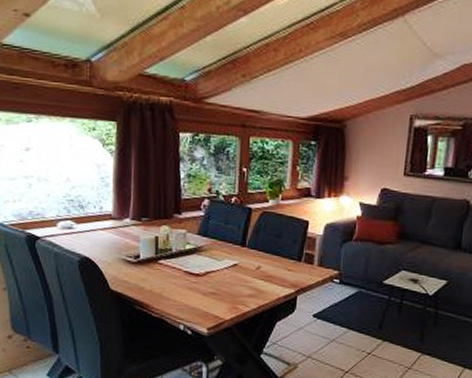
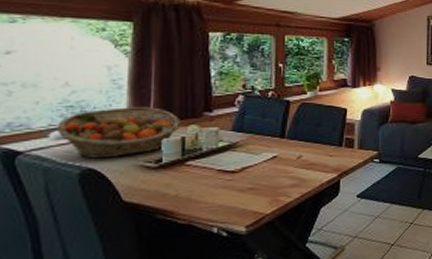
fruit basket: none [62,204,155,250] -> present [56,107,181,159]

